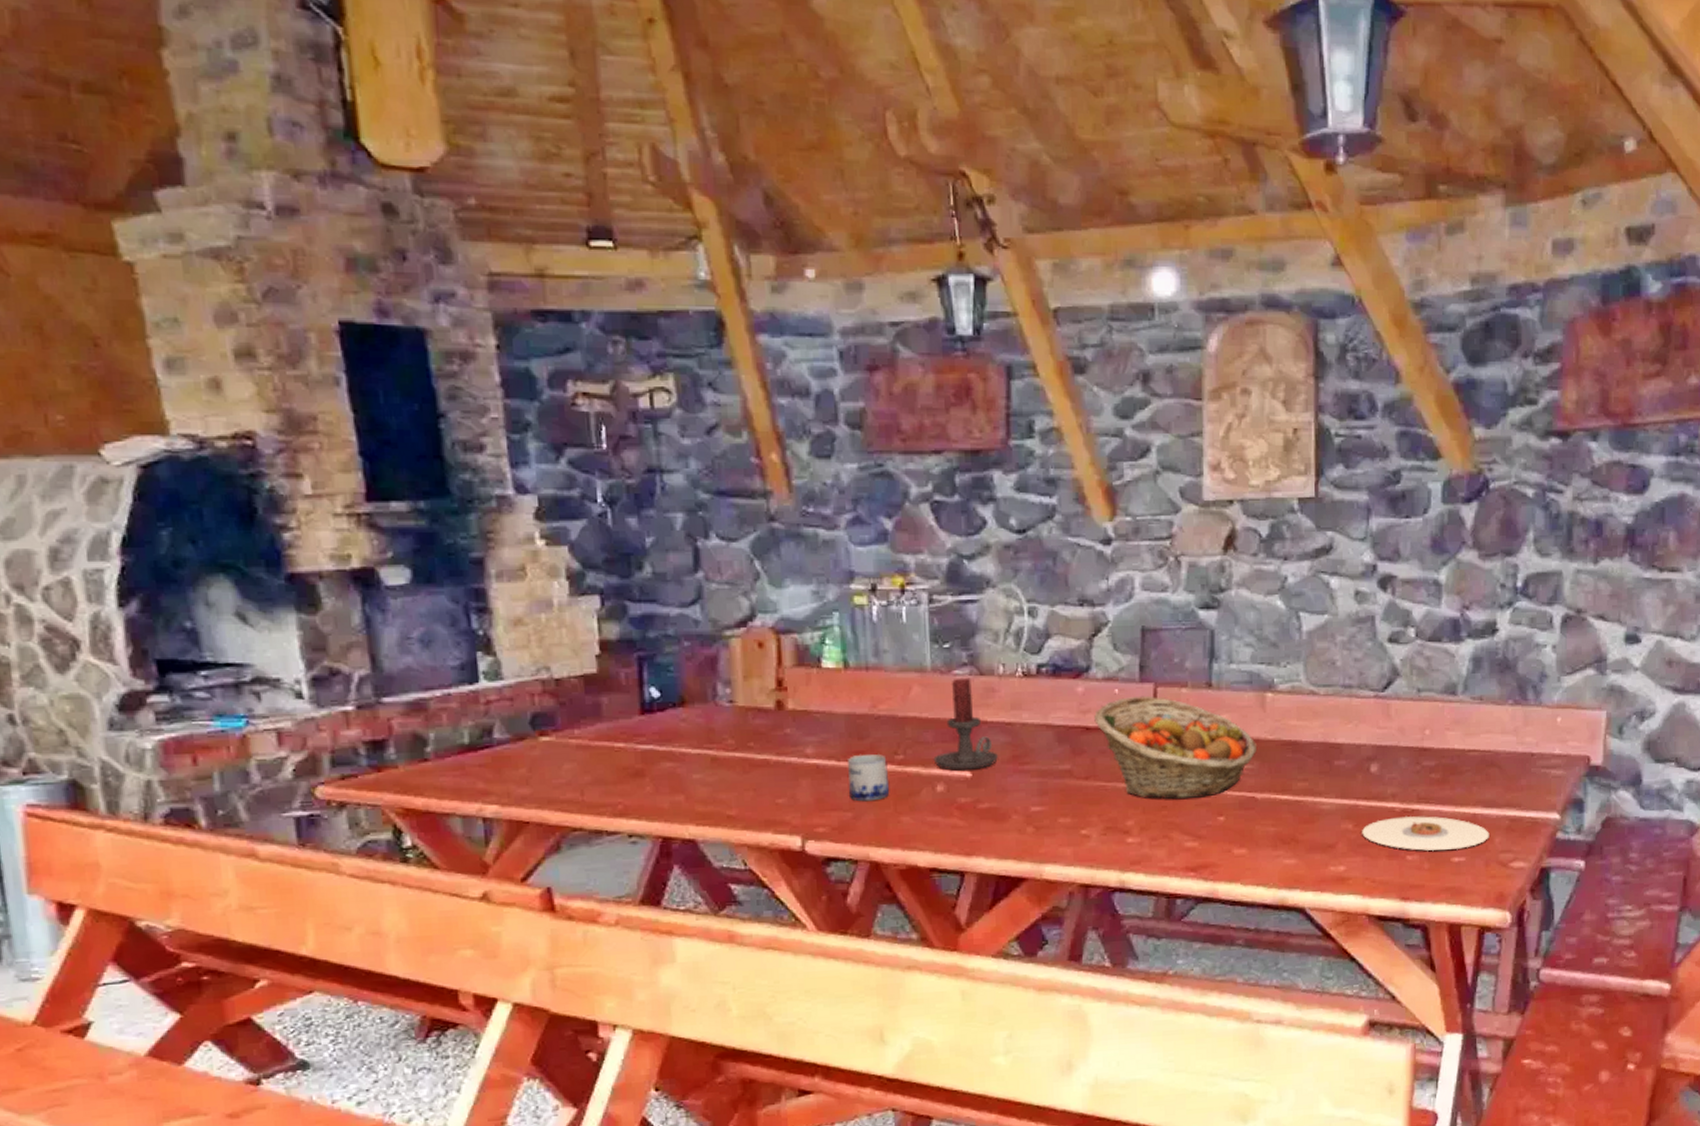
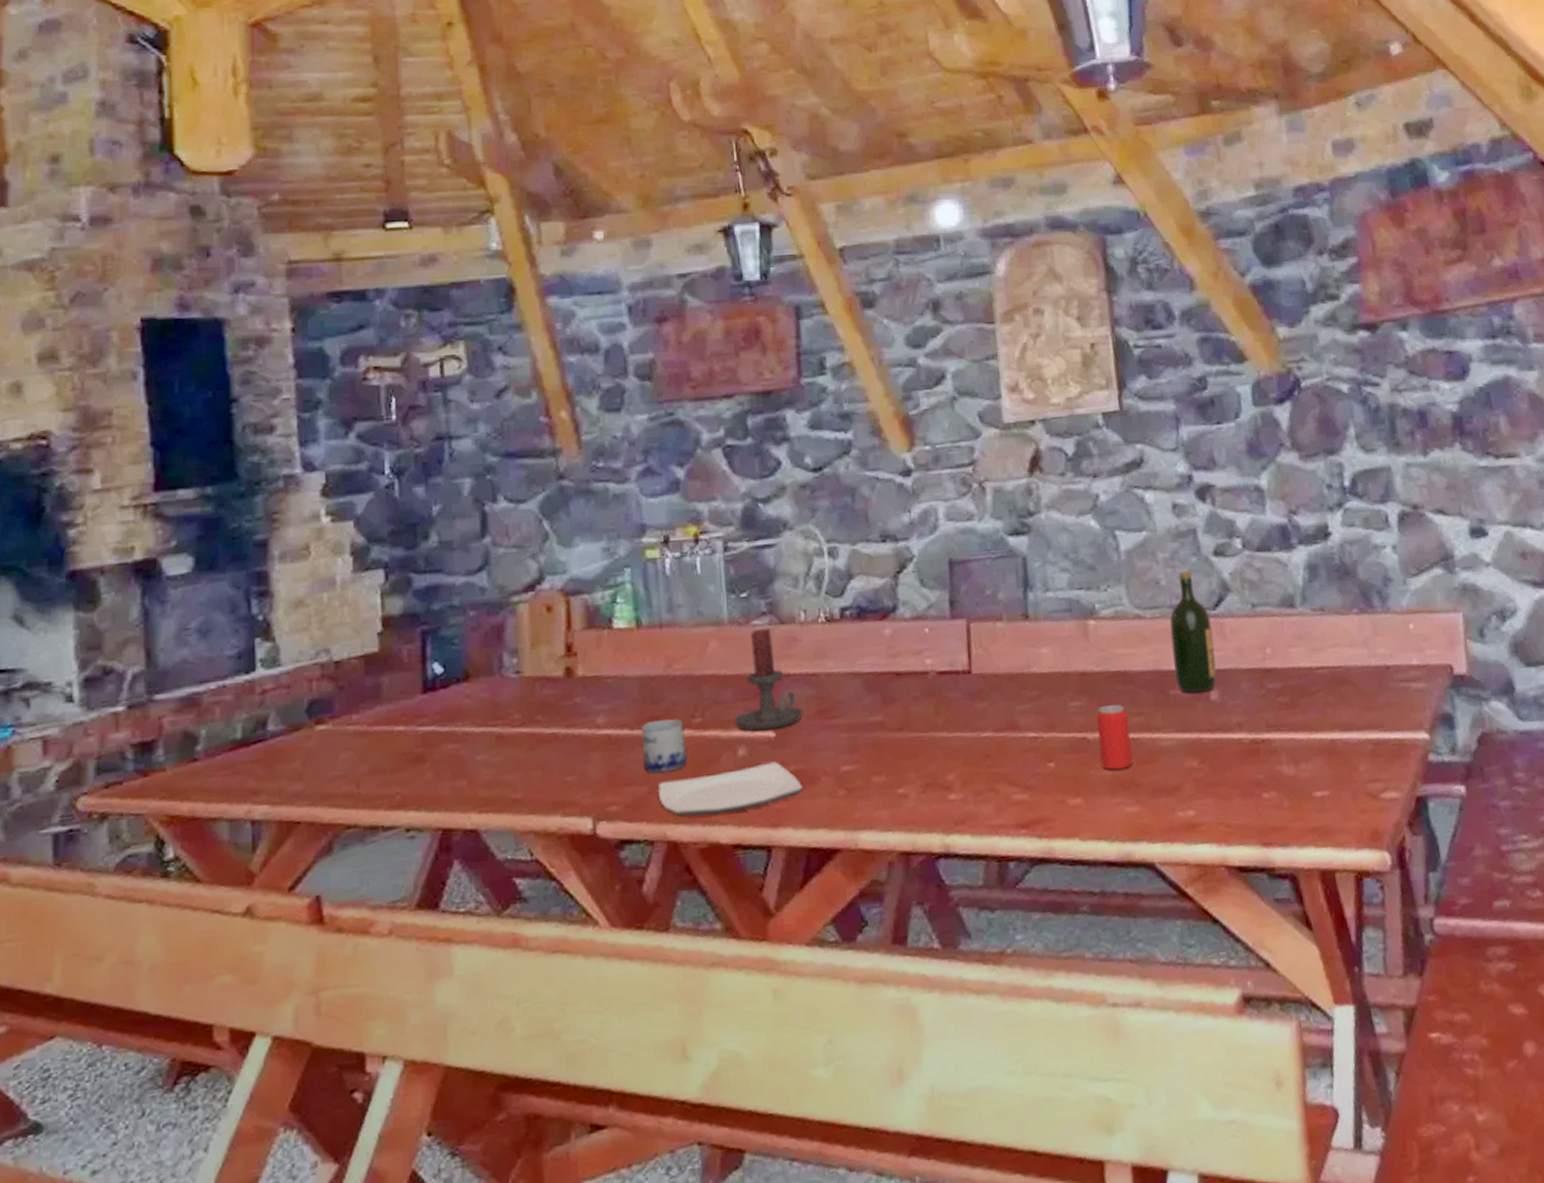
plate: none [861,799,995,842] -> present [657,761,803,817]
fruit basket: present [1094,695,1257,800] -> none [904,633,1083,748]
beverage can: none [1265,769,1295,827] -> present [1096,704,1133,771]
wine bottle: none [1340,654,1379,765] -> present [1169,571,1217,694]
plate: present [1362,816,1490,852] -> none [1209,745,1353,787]

